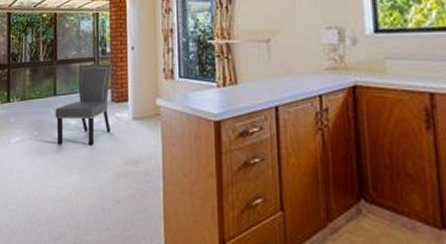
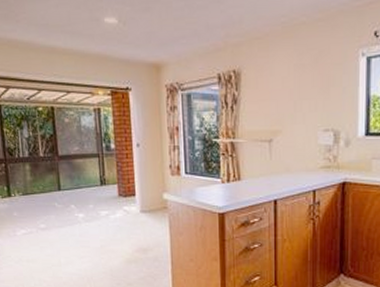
chair: present [55,63,113,146] -> none [61,159,119,237]

